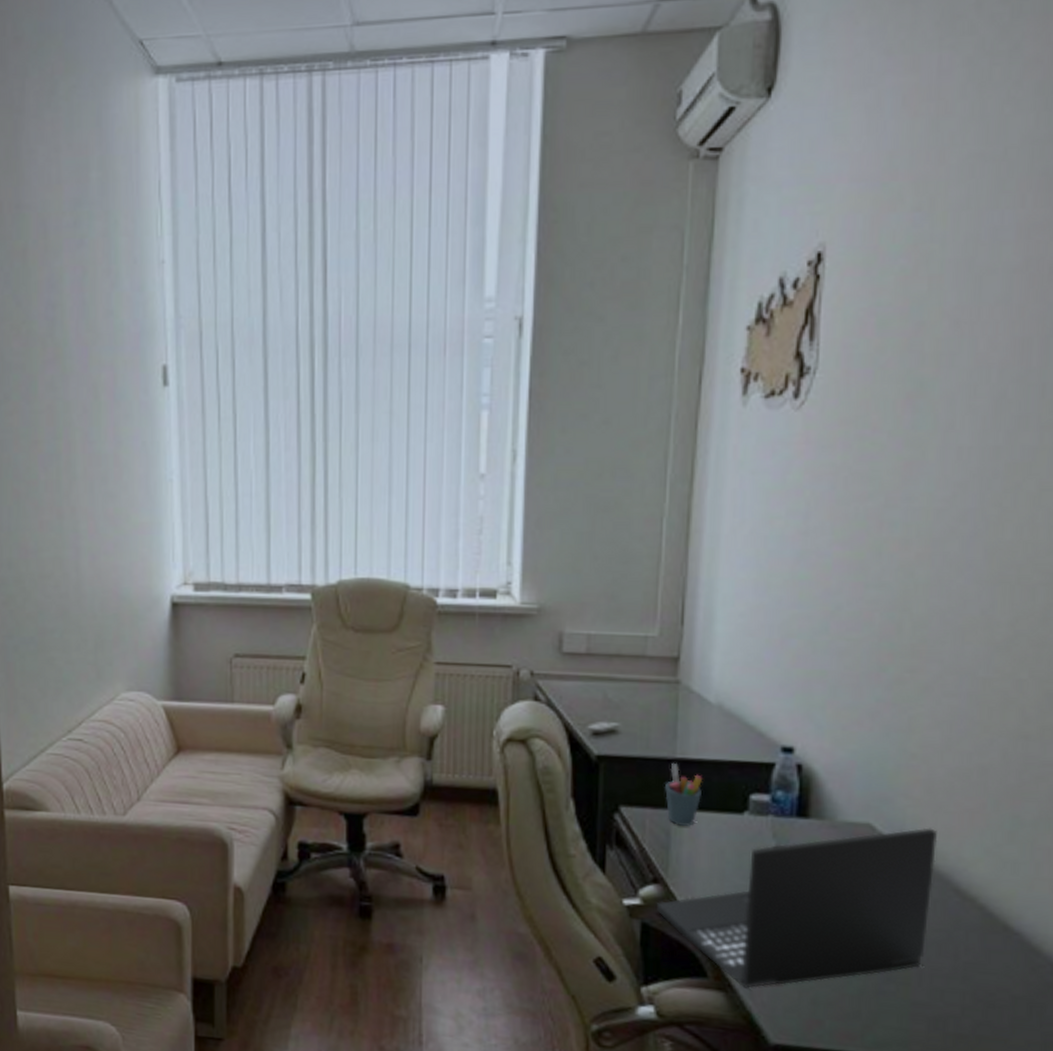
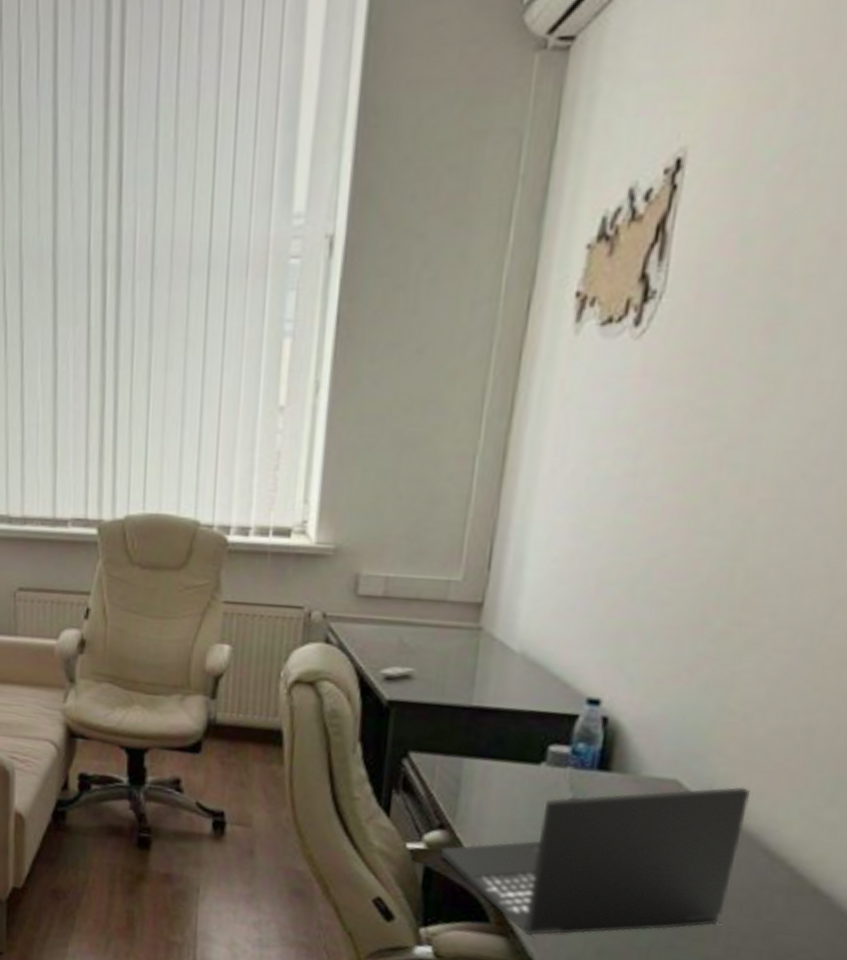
pen holder: present [665,762,703,827] -> none [458,710,500,776]

